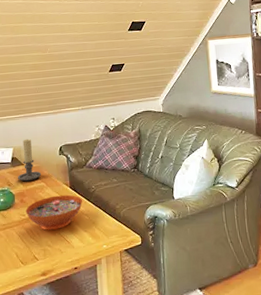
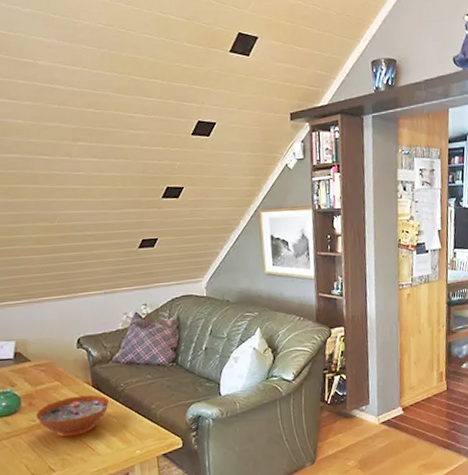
candle holder: present [17,138,42,182] -> none [22,329,55,381]

